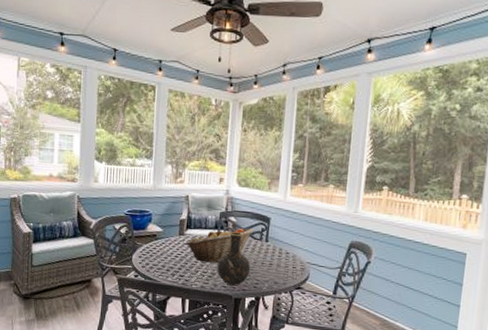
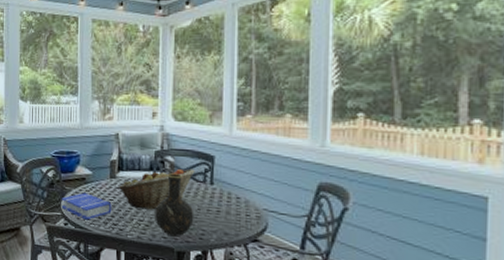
book: none [132,248,180,272] -> present [61,193,112,220]

